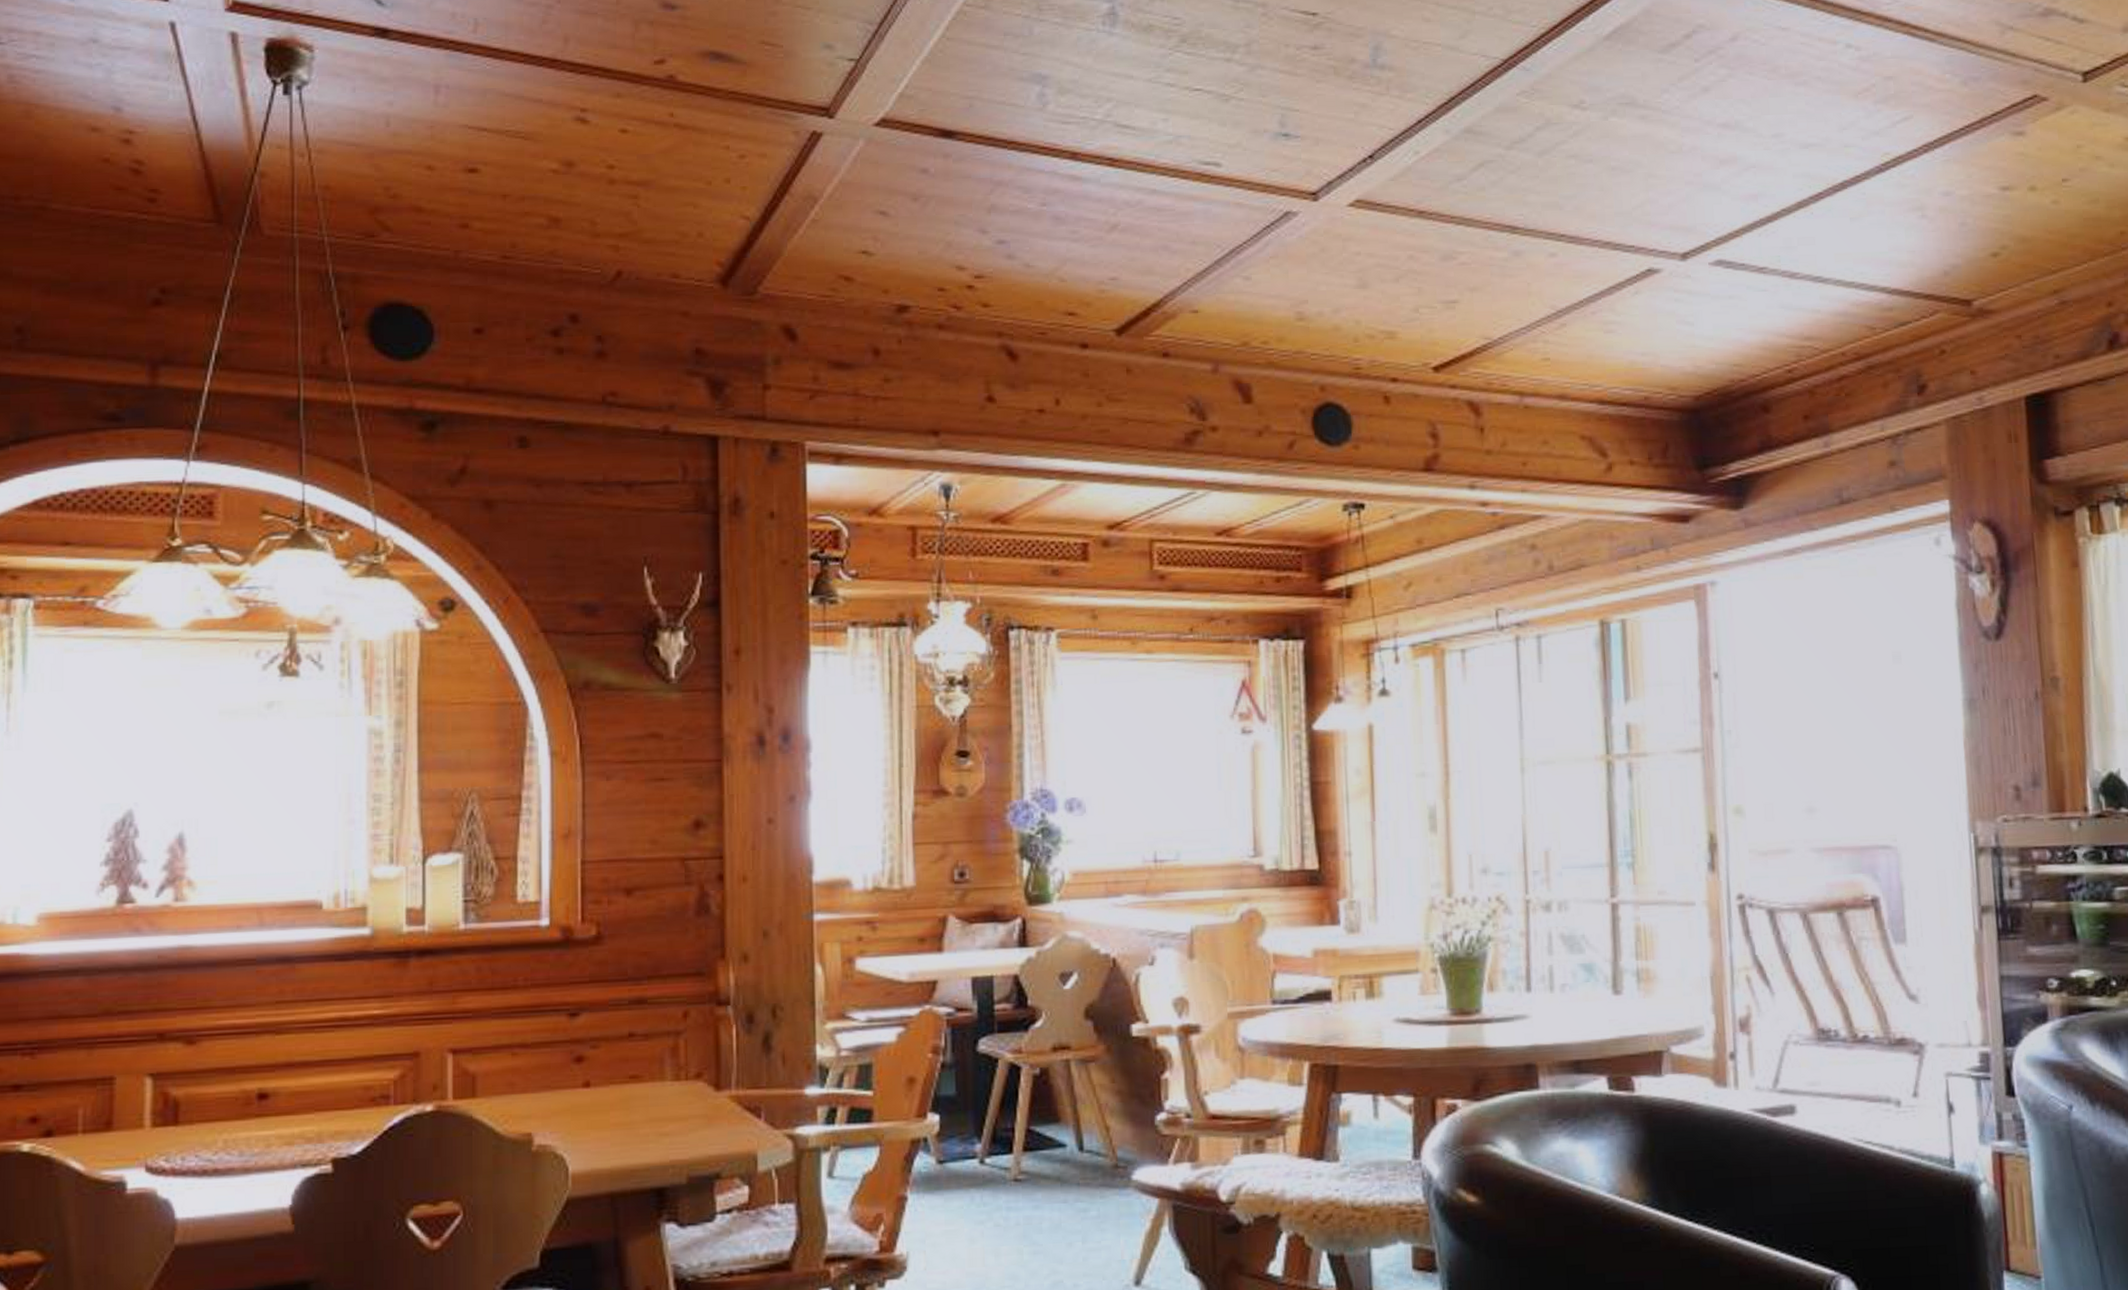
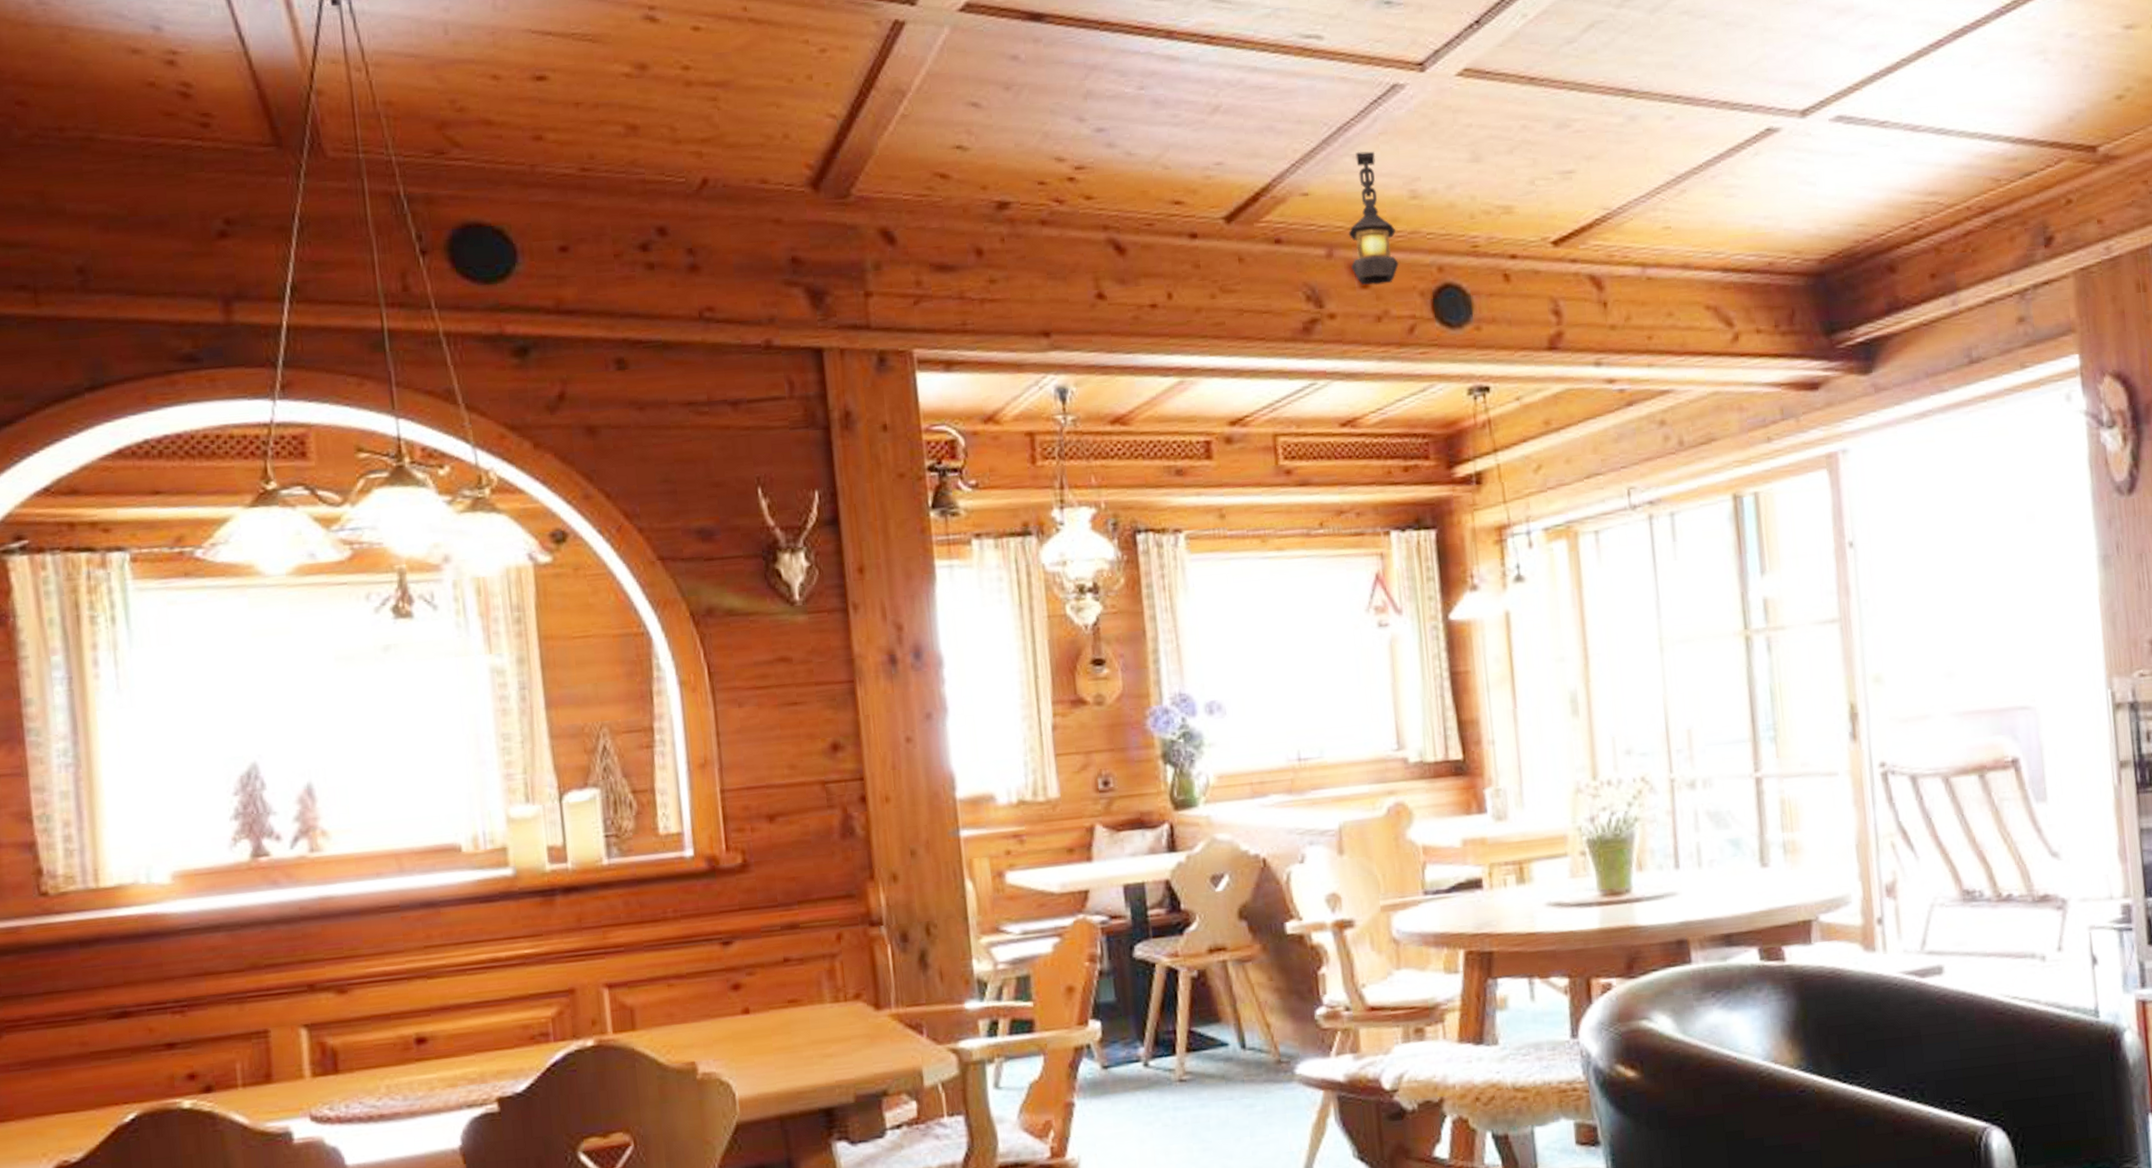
hanging lantern: none [1234,273,1282,402] -> present [1348,151,1399,286]

